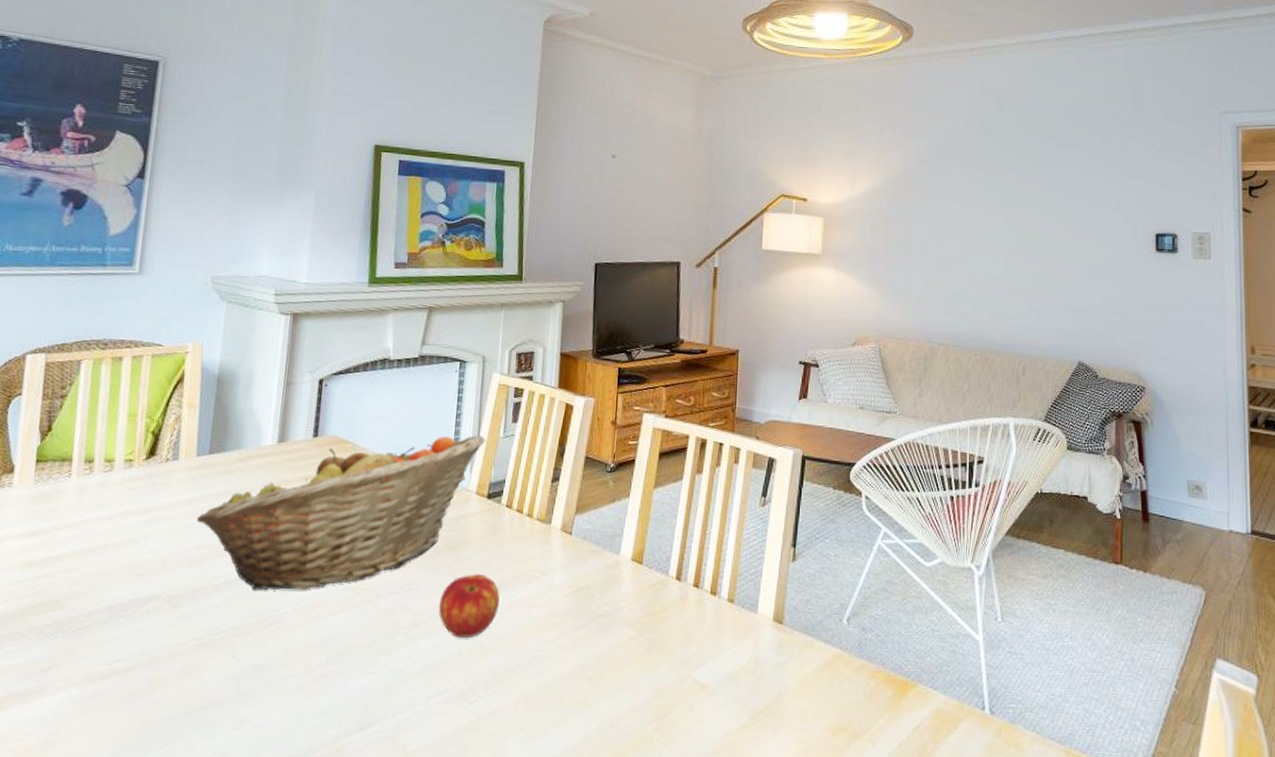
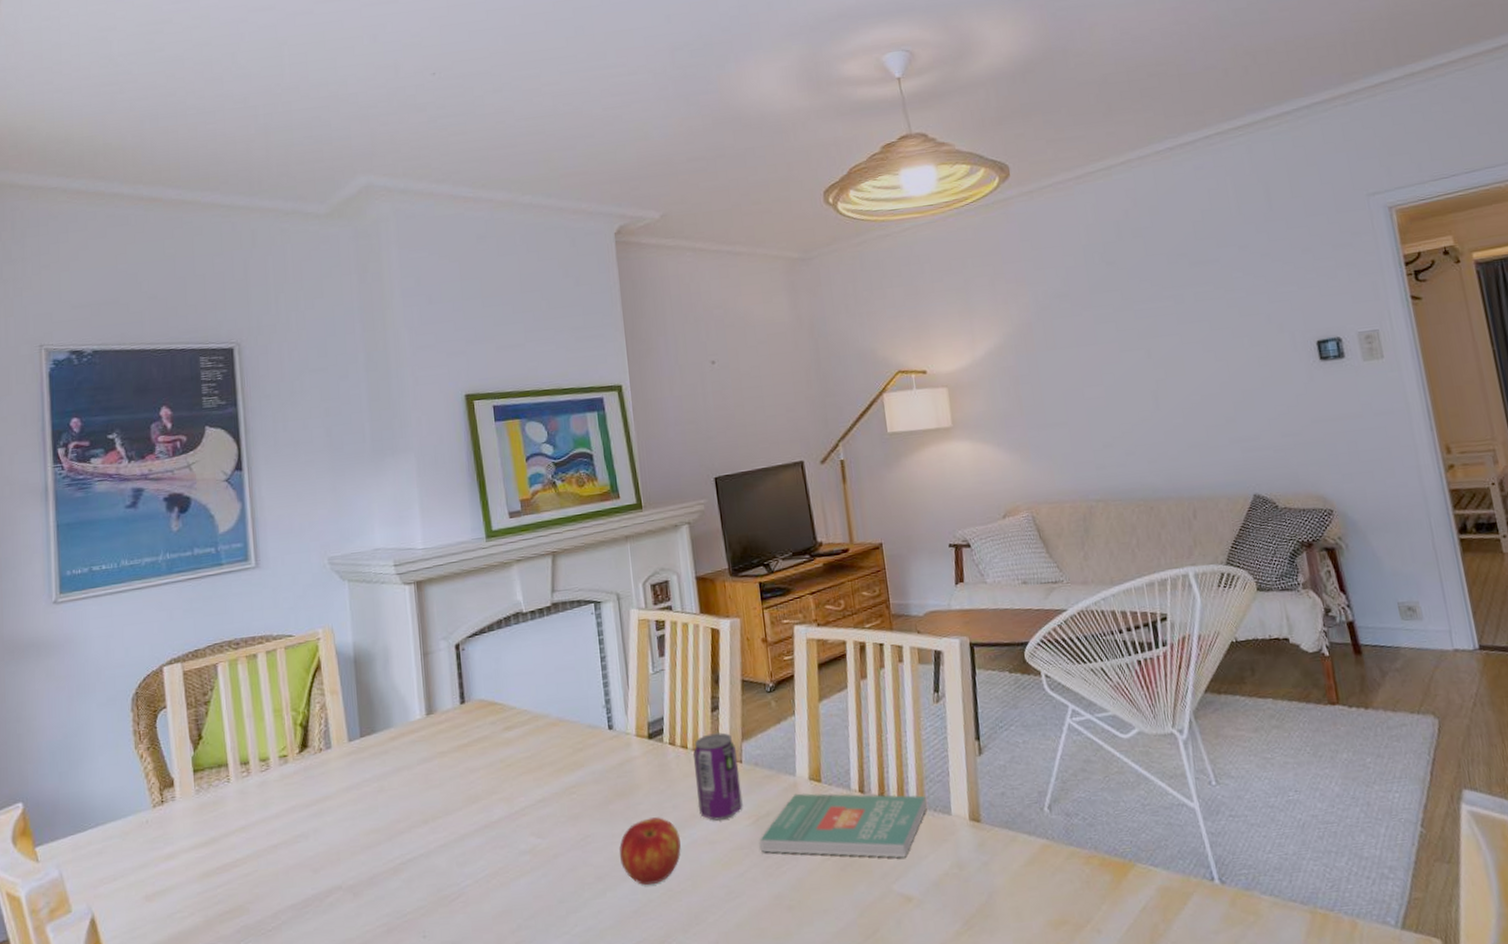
fruit basket: present [196,436,485,591] -> none [360,675,635,868]
beverage can: none [522,502,568,586] -> present [693,732,743,821]
book: none [574,571,737,647] -> present [760,793,927,858]

